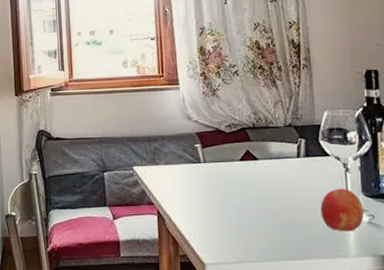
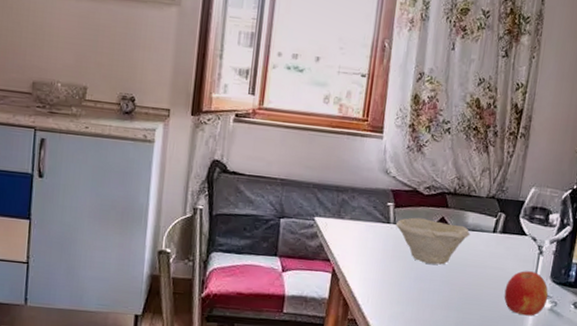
bowl: none [206,154,276,195] -> present [396,217,470,265]

